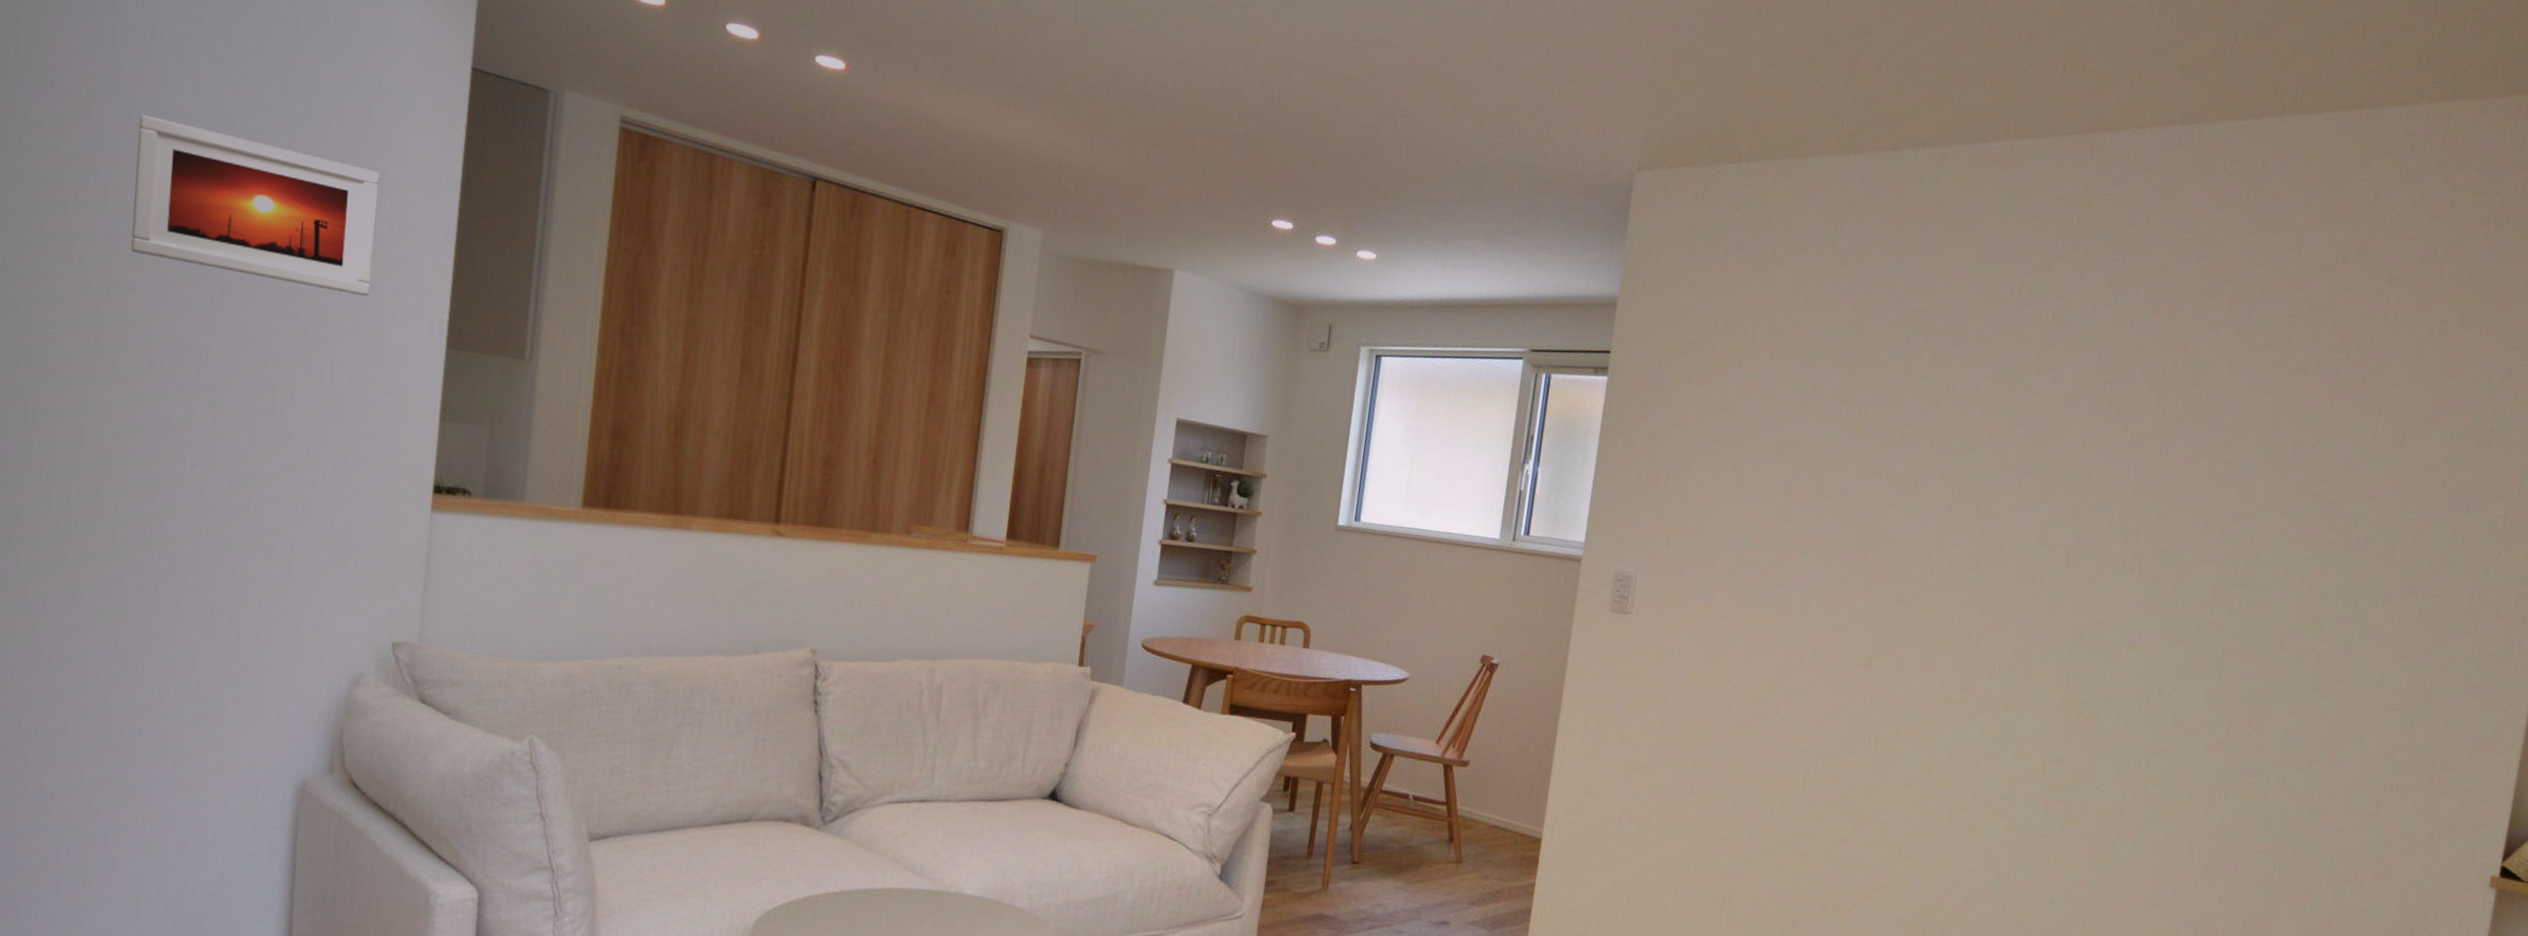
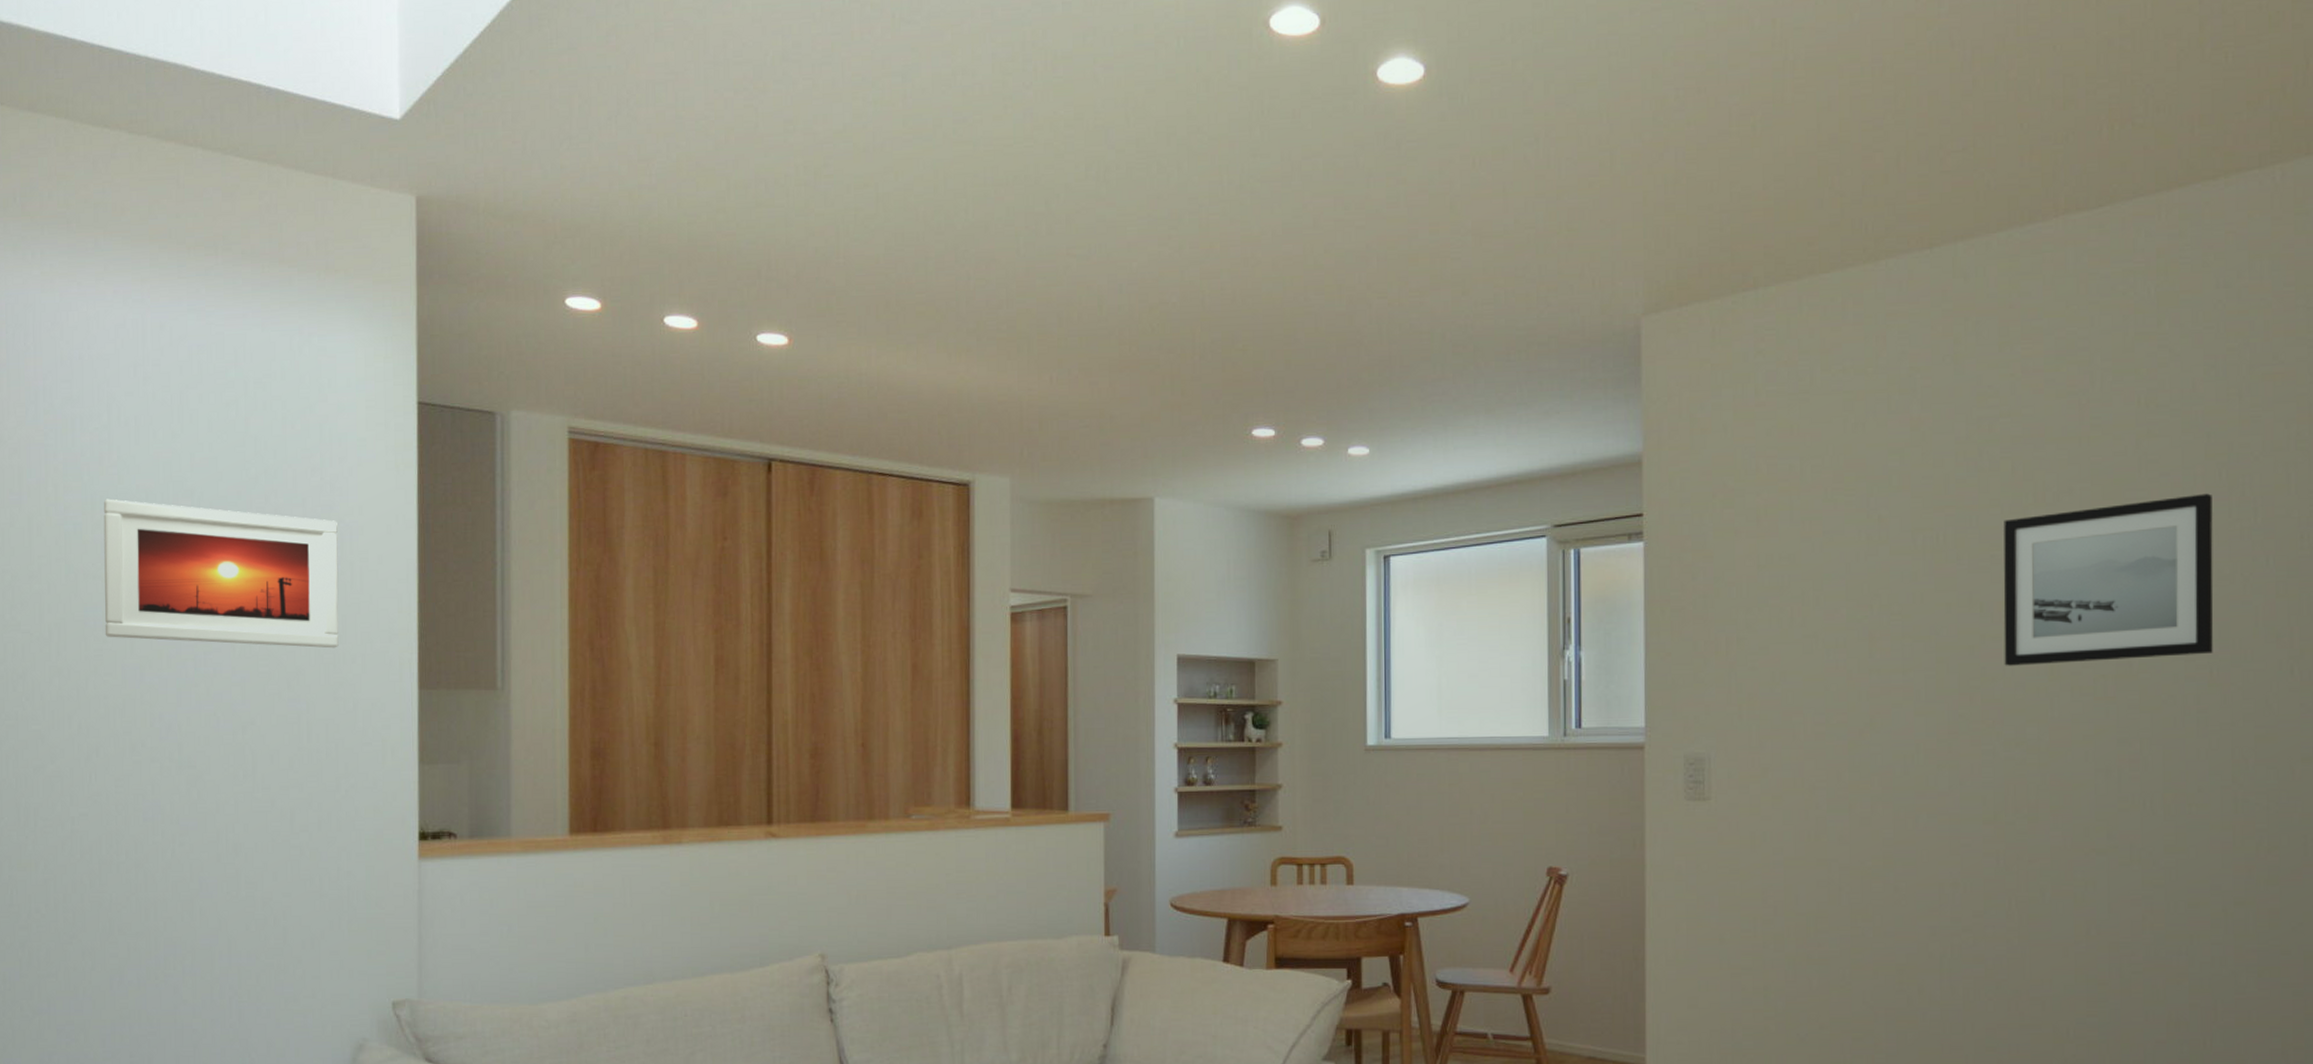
wall art: none [1898,403,2094,545] -> present [2003,493,2214,666]

